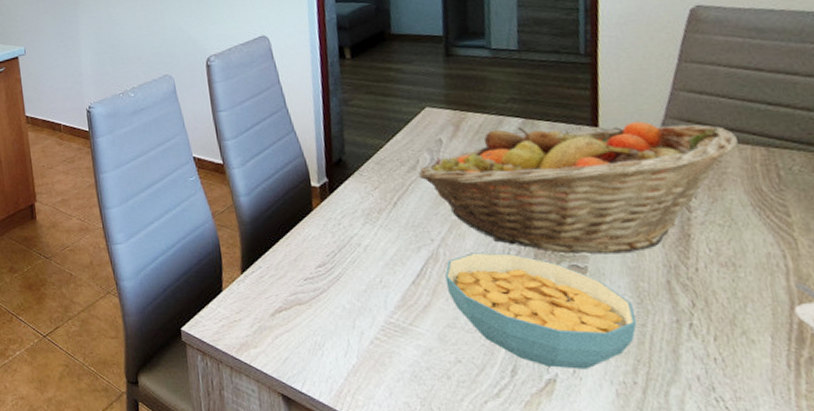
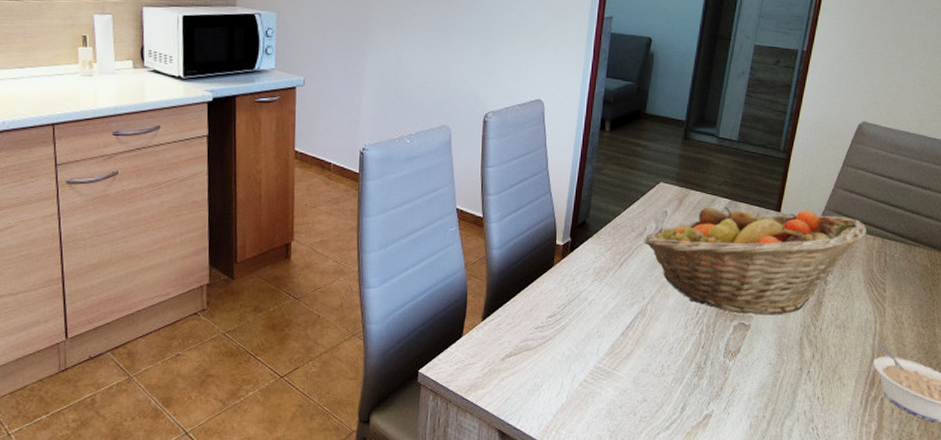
cereal bowl: present [444,252,638,369] -> none [647,310,775,406]

